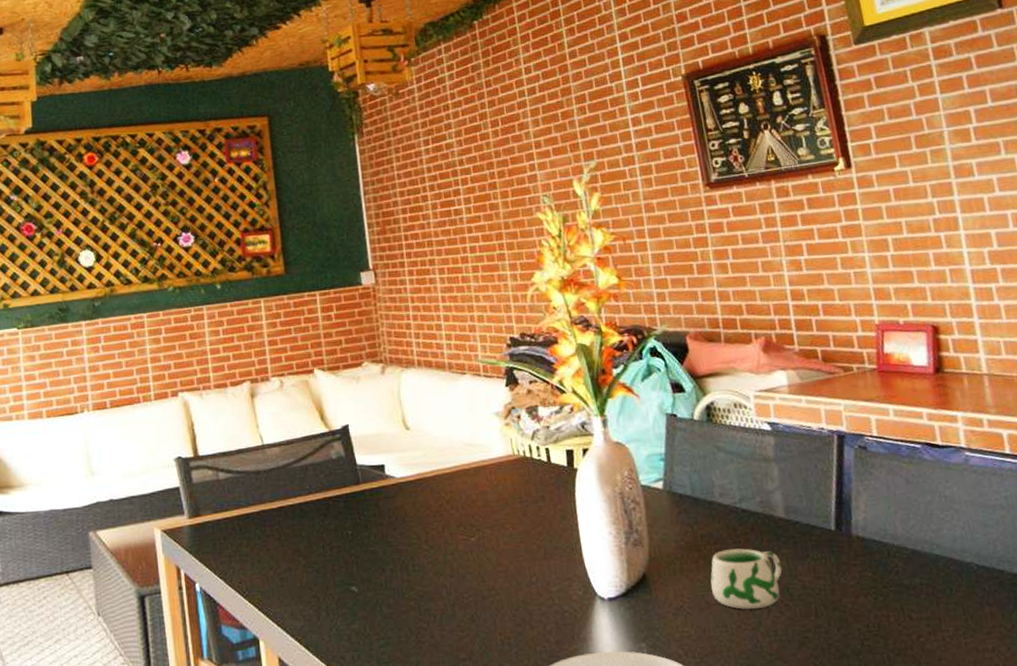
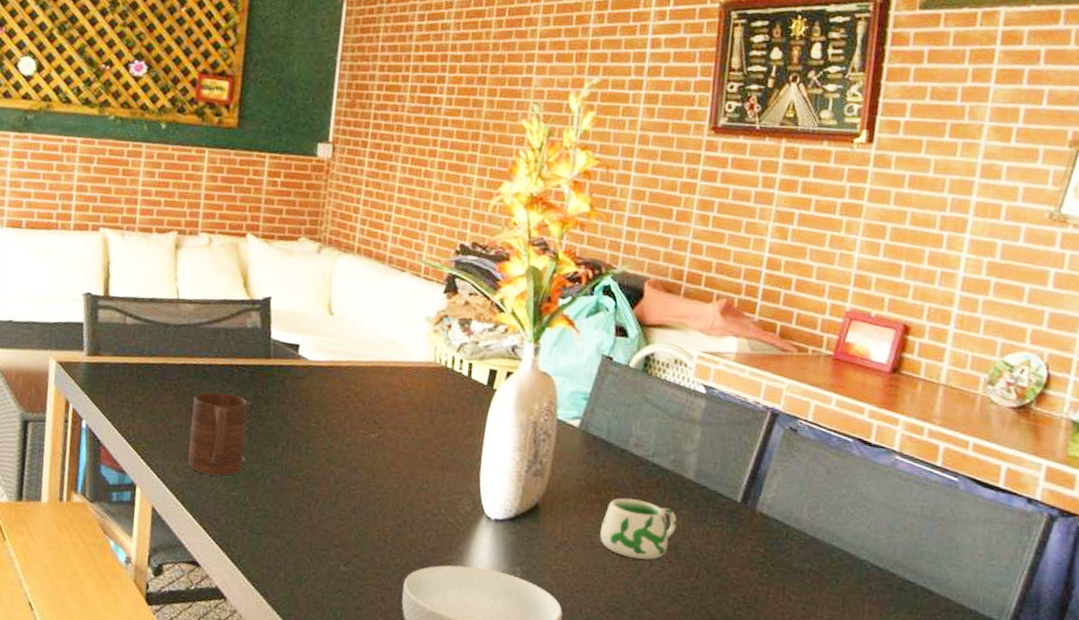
cup: none [297,527,356,613] -> present [187,392,249,476]

